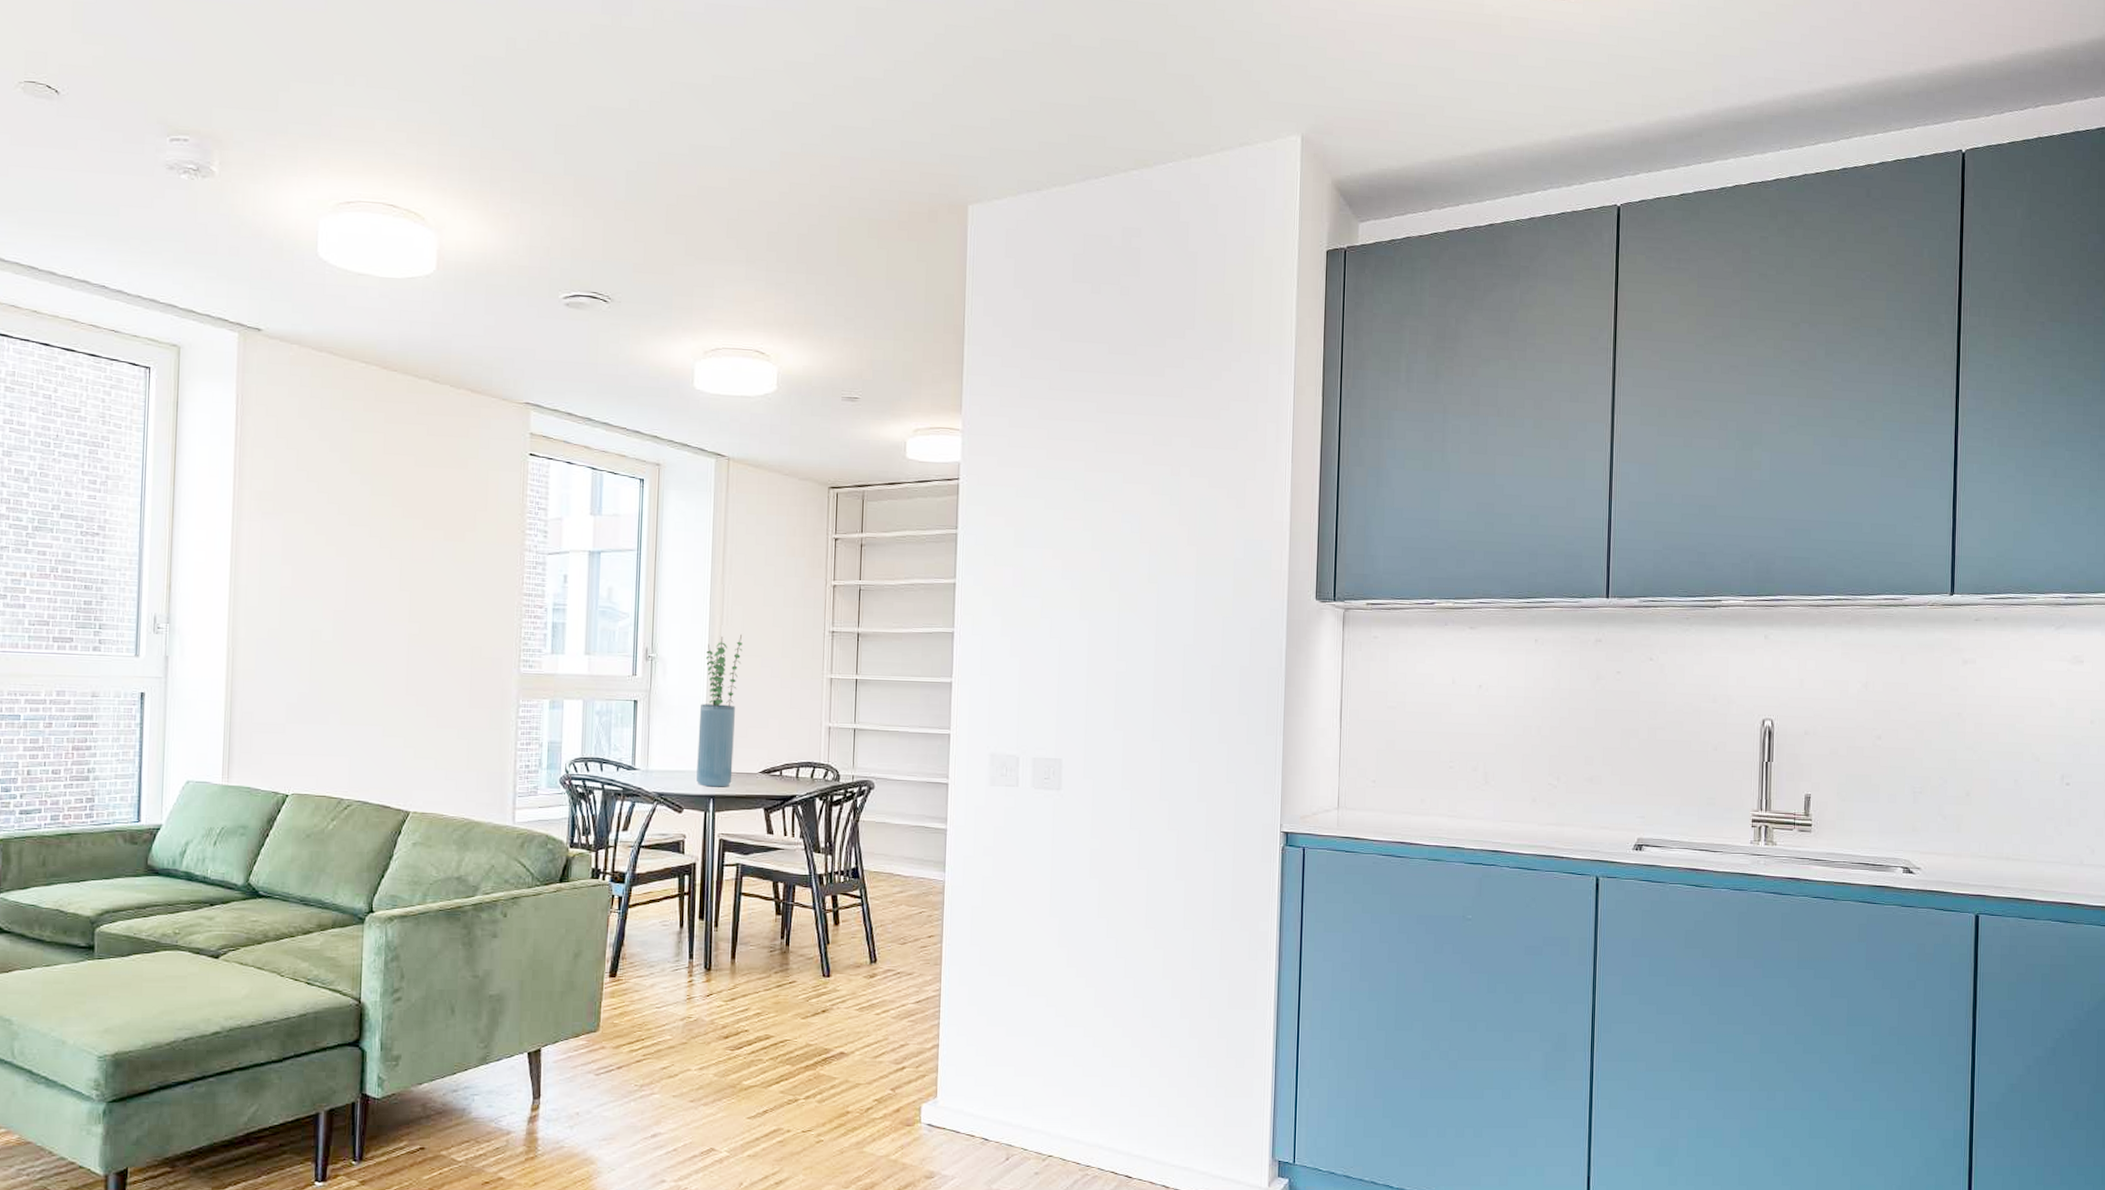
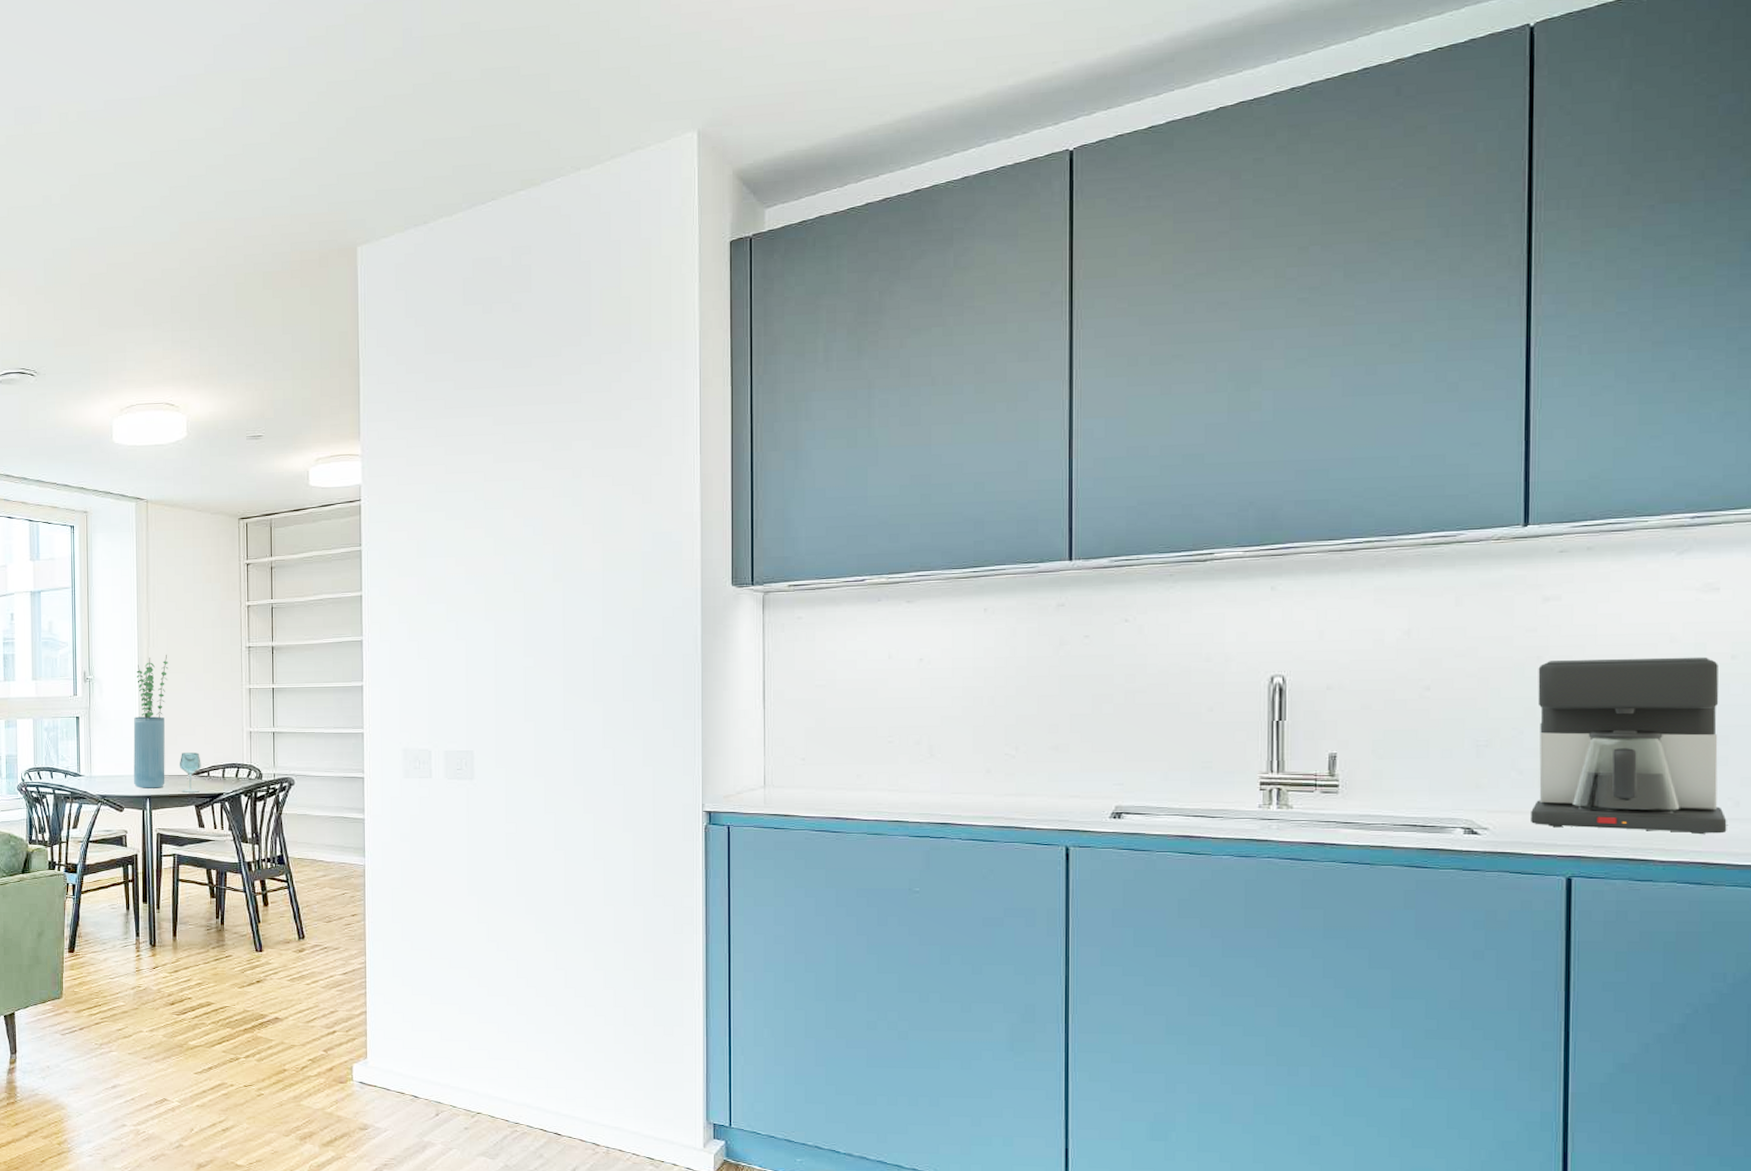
wine glass: none [748,747,774,794] -> present [179,752,201,793]
coffee maker: none [1951,718,2086,878] -> present [1531,656,1727,834]

